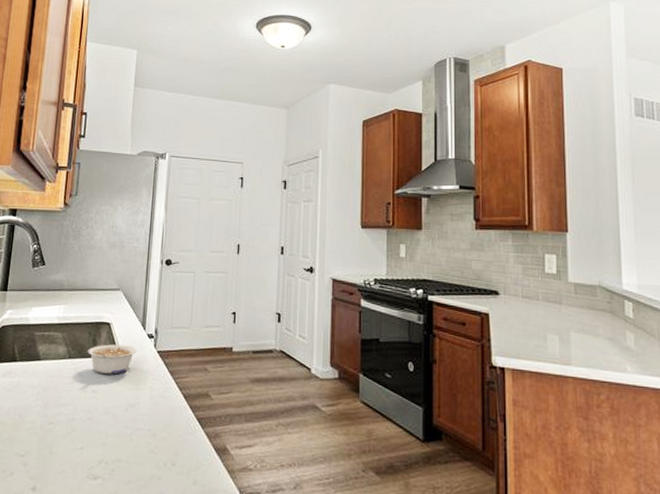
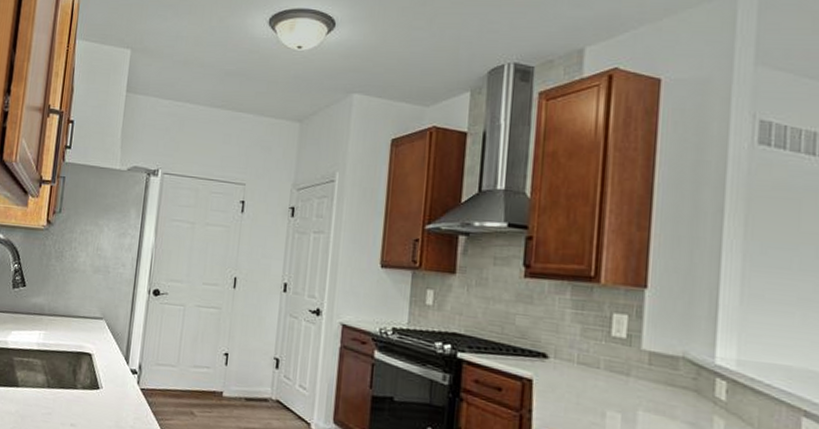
legume: present [87,344,137,374] -> none [66,376,119,409]

